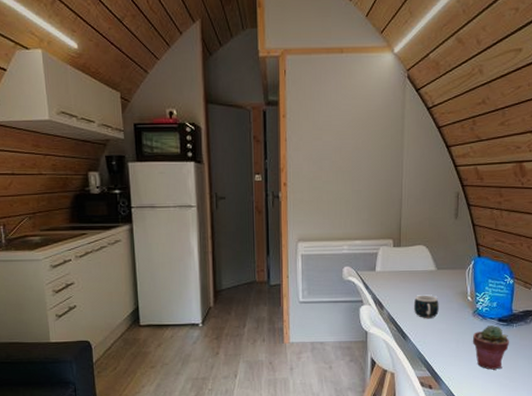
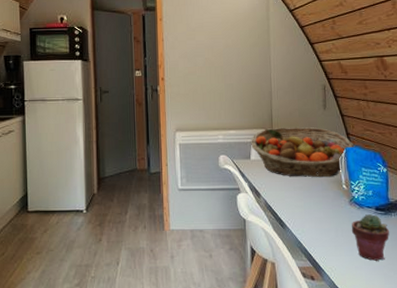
fruit basket: none [377,238,485,290] -> present [251,127,356,178]
mug: present [413,295,439,318] -> none [289,183,315,206]

